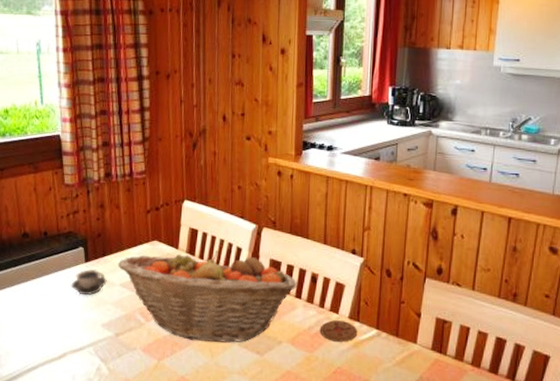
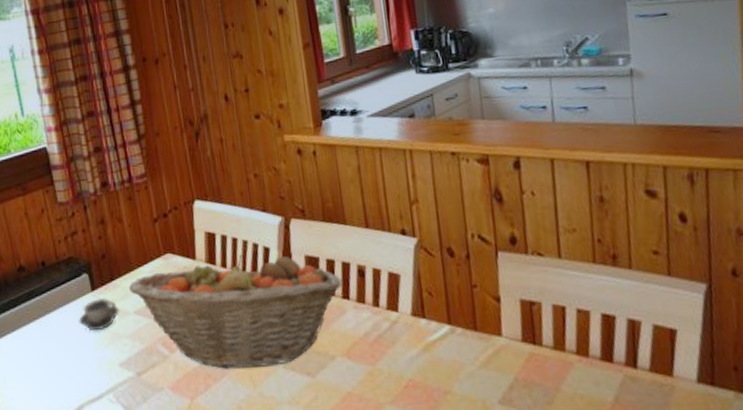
coaster: present [319,320,358,342] -> none [378,319,426,347]

